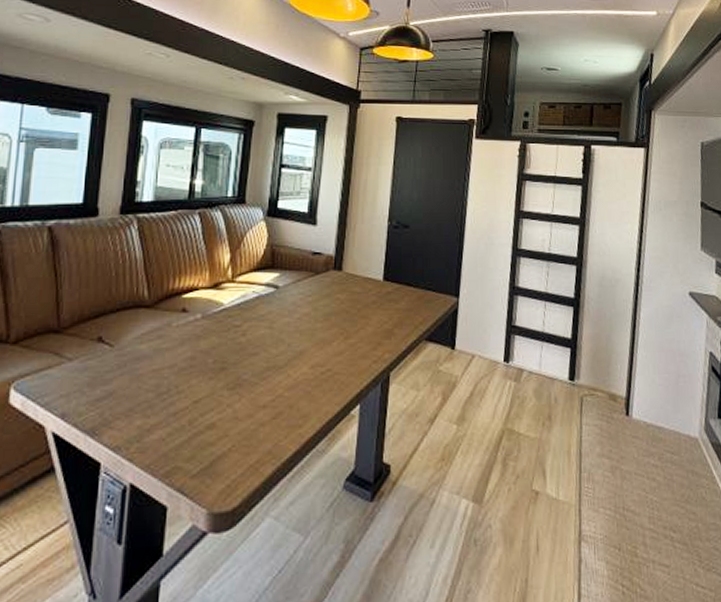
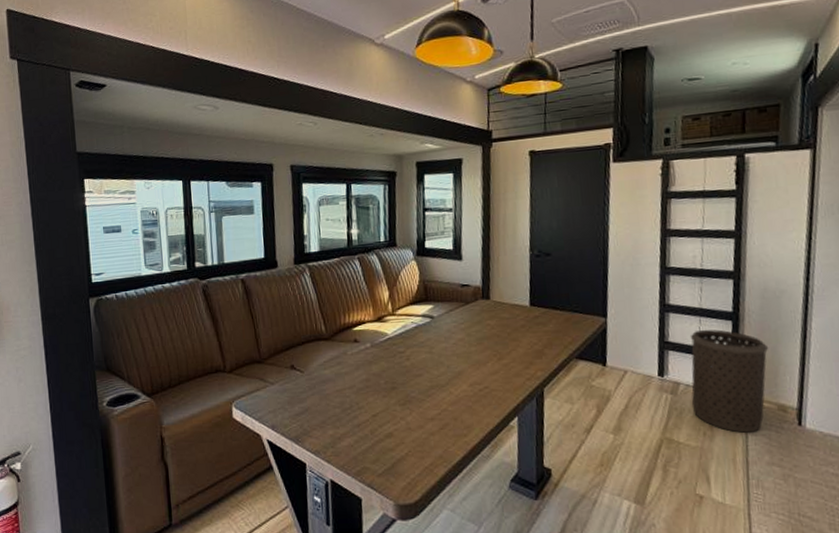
laundry basket: none [534,314,604,423] -> present [690,329,769,433]

